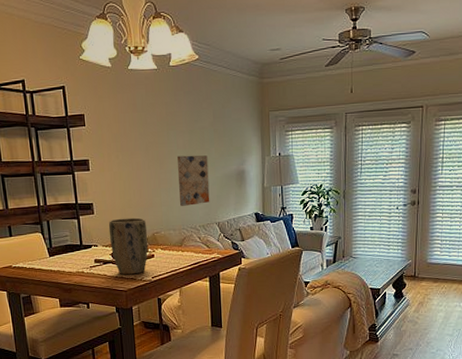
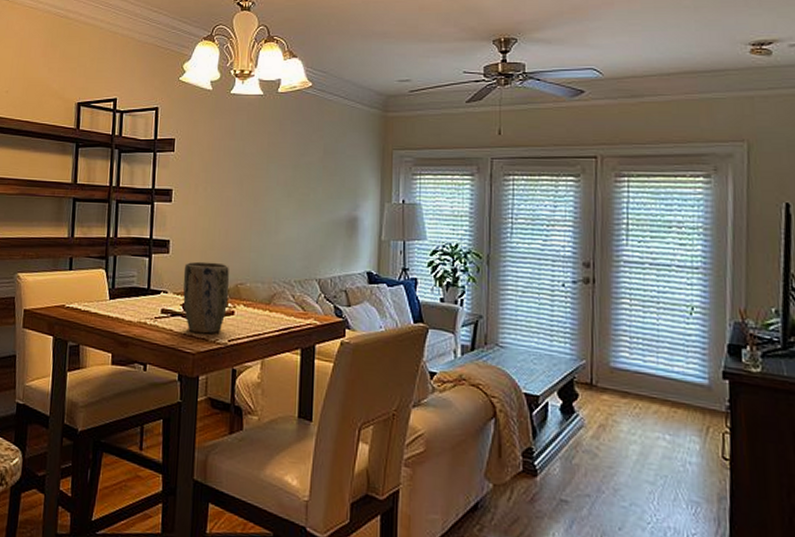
wall art: present [177,155,210,206] -> none [273,193,313,255]

